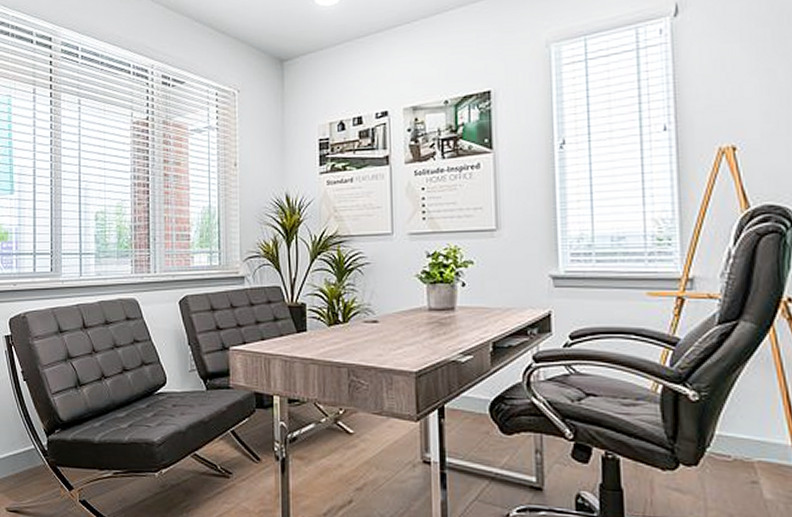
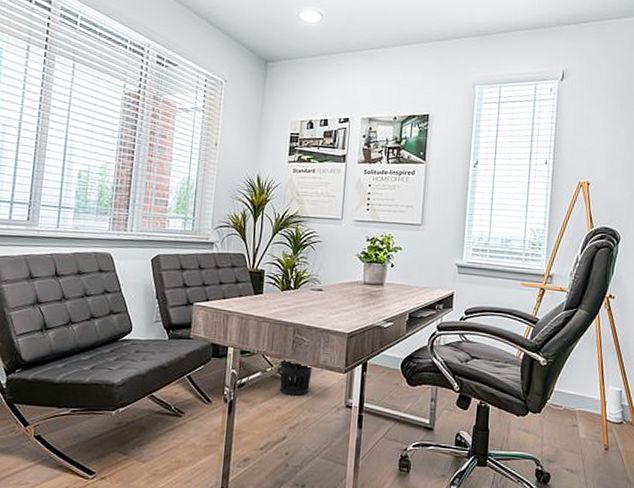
wastebasket: none [335,407,376,452] -> present [279,359,313,397]

